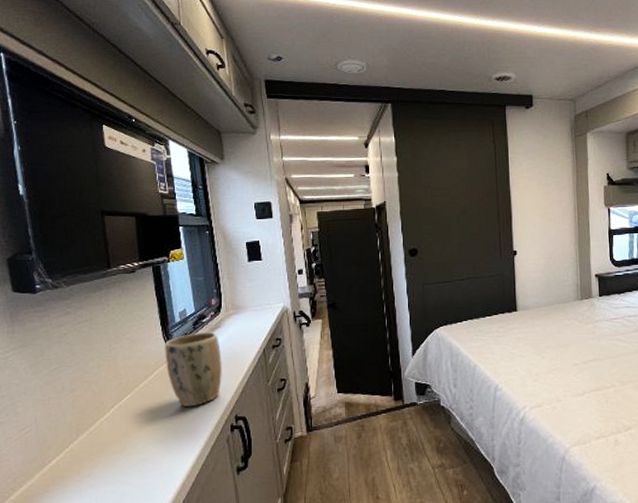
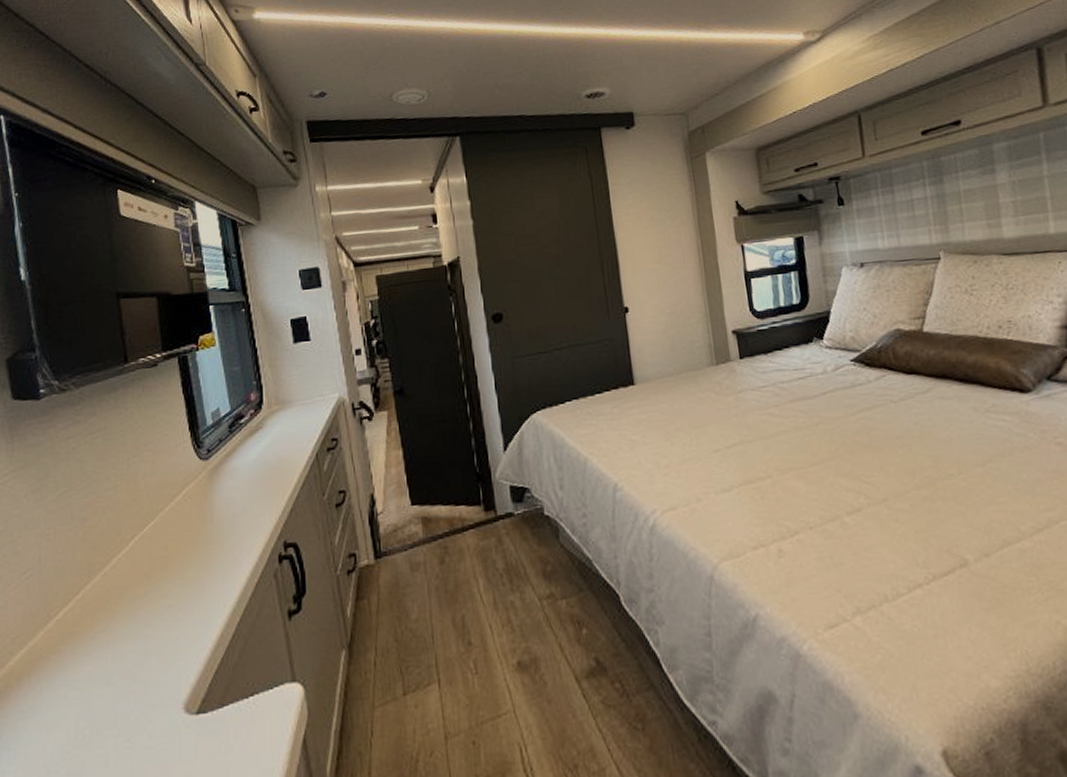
plant pot: present [165,332,222,407] -> none [195,435,266,534]

